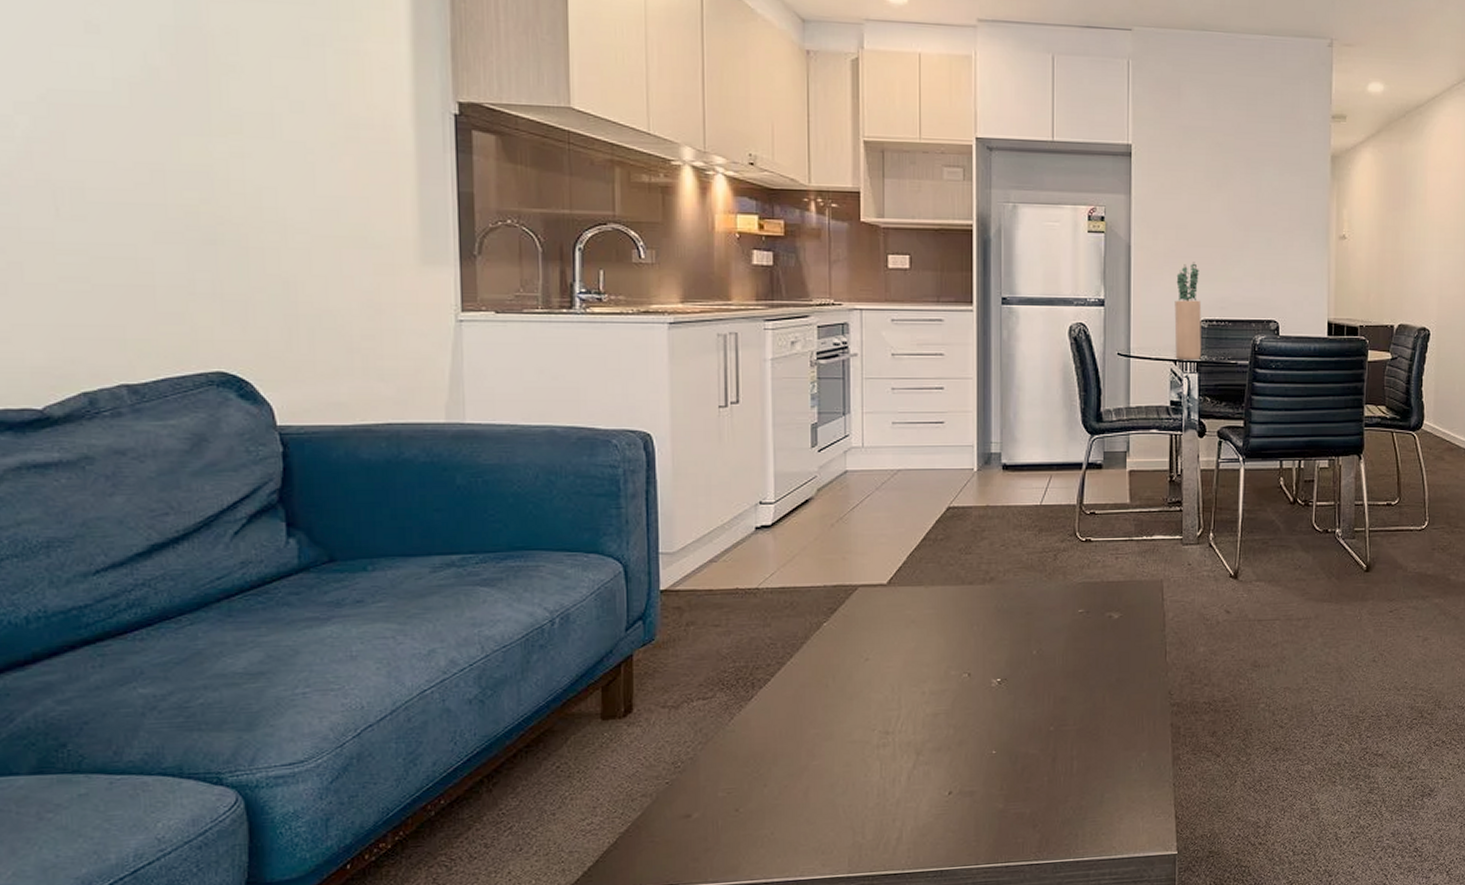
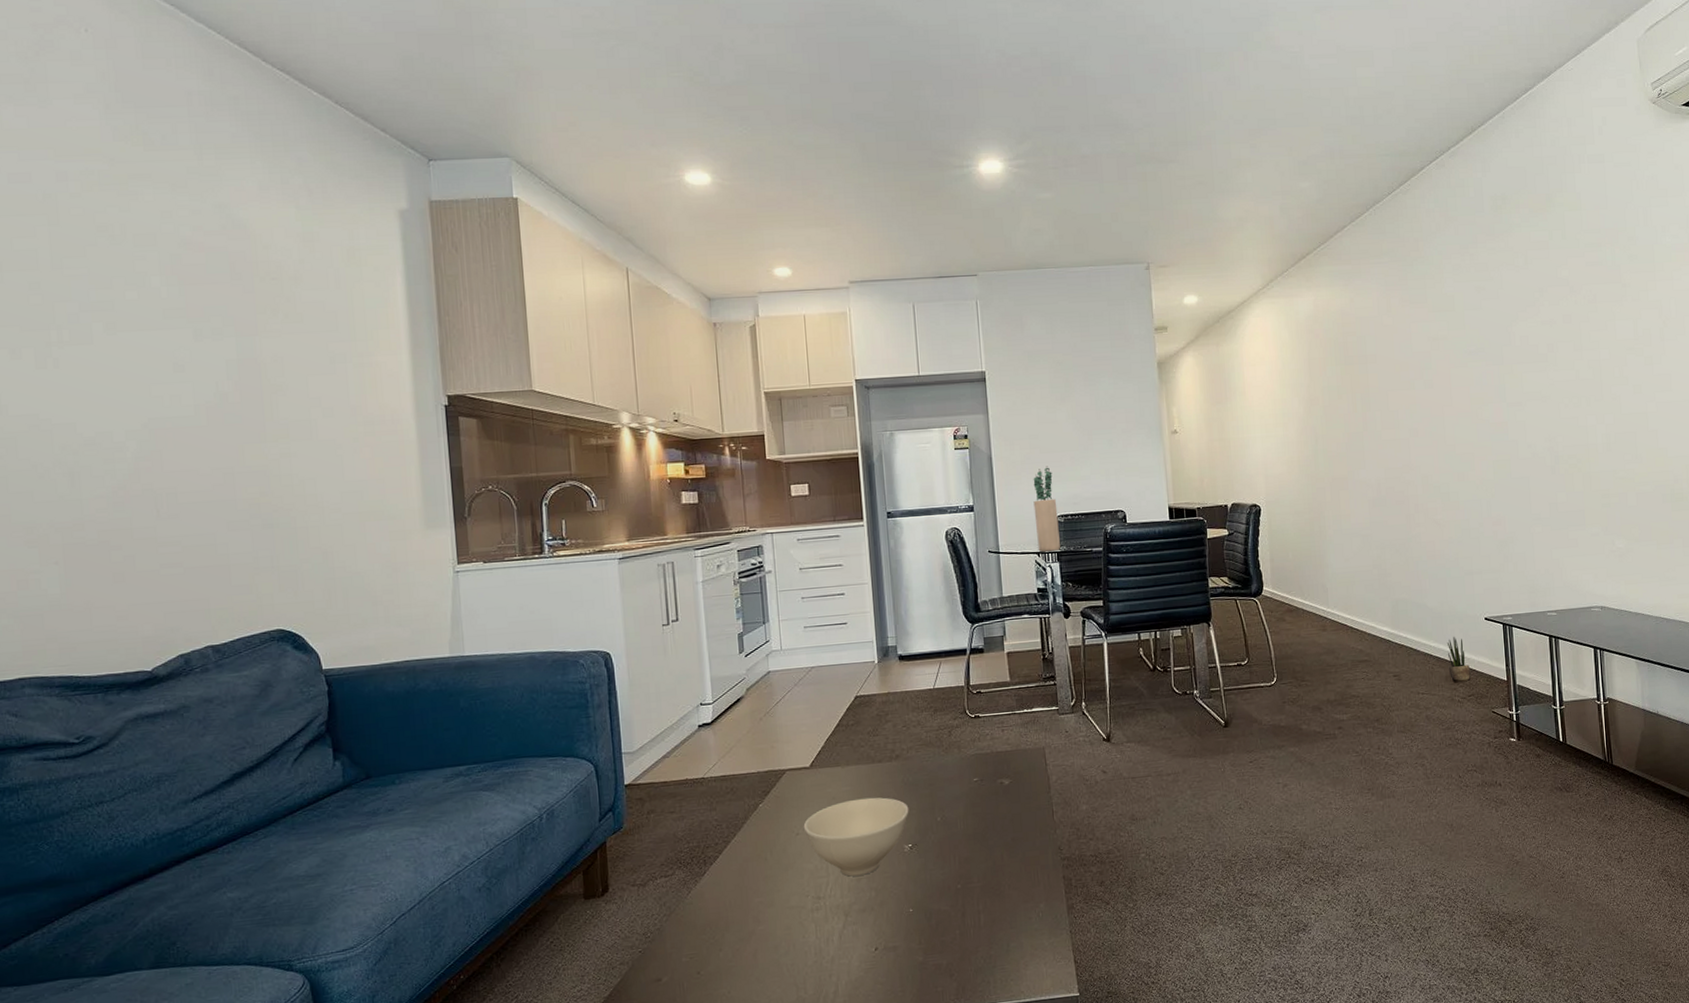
bowl: none [874,623,1001,711] -> present [803,797,909,877]

